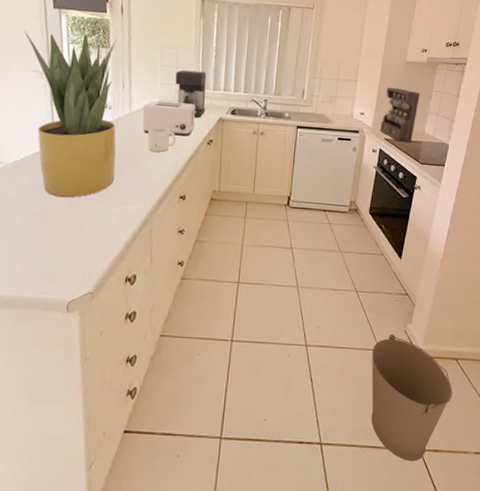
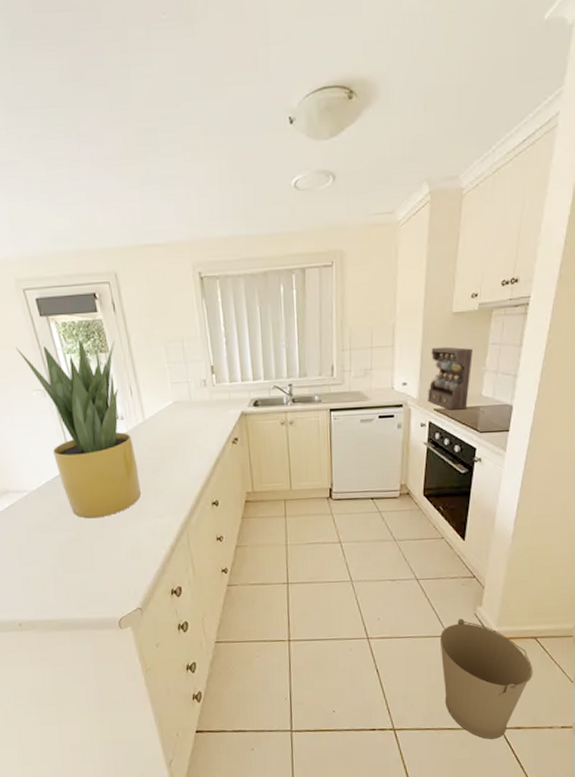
toaster: present [142,100,197,137] -> none [157,401,216,440]
mug: present [147,127,176,152] -> none [166,431,198,459]
coffee maker: present [175,70,207,118] -> none [185,362,224,416]

